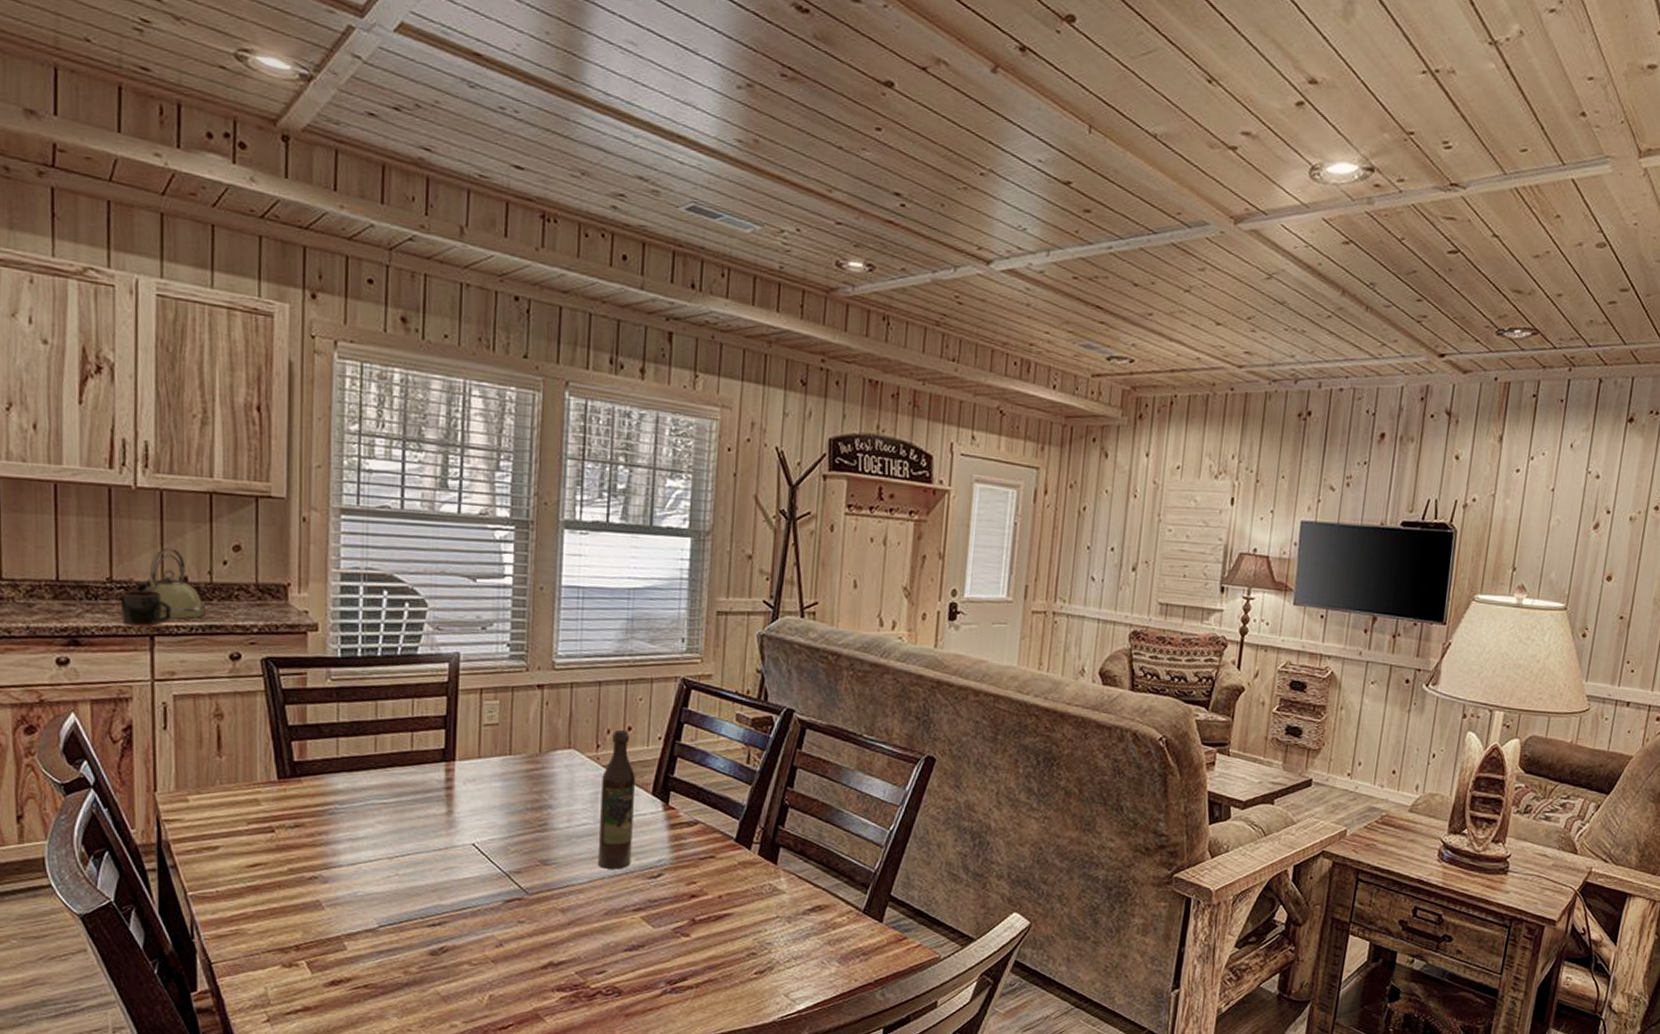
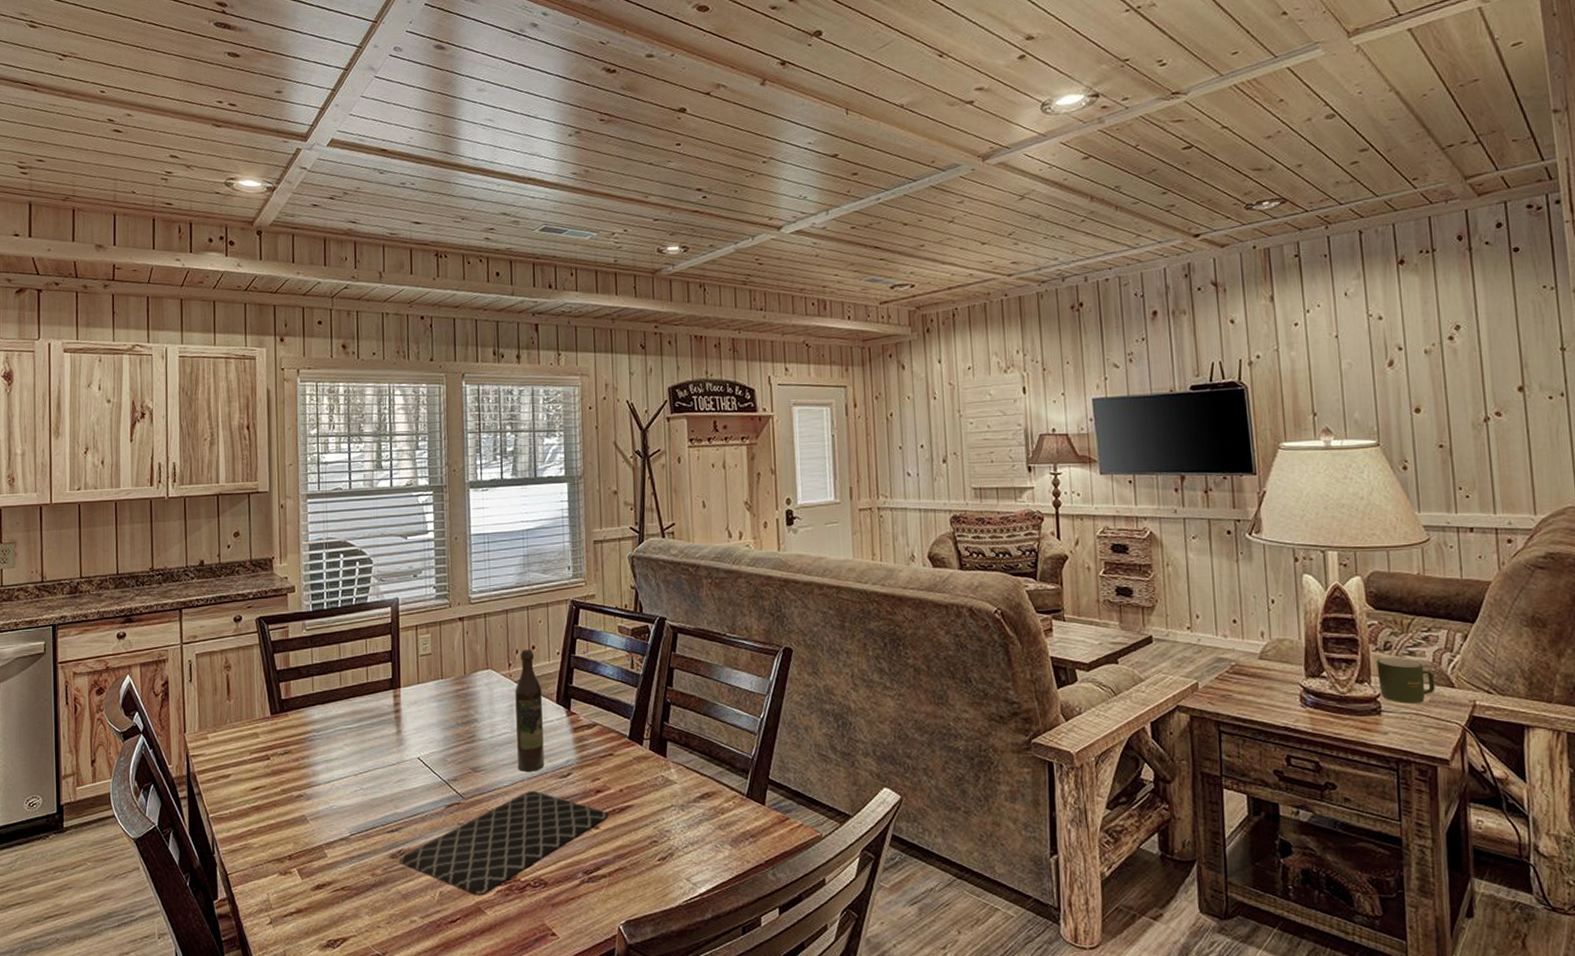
mug: present [121,590,171,627] -> none [159,574,193,604]
kettle: present [136,548,206,620] -> none [169,540,217,596]
placemat: none [441,891,702,1000] -> present [400,791,608,894]
mug: none [1511,820,1562,868] -> present [1376,657,1435,705]

